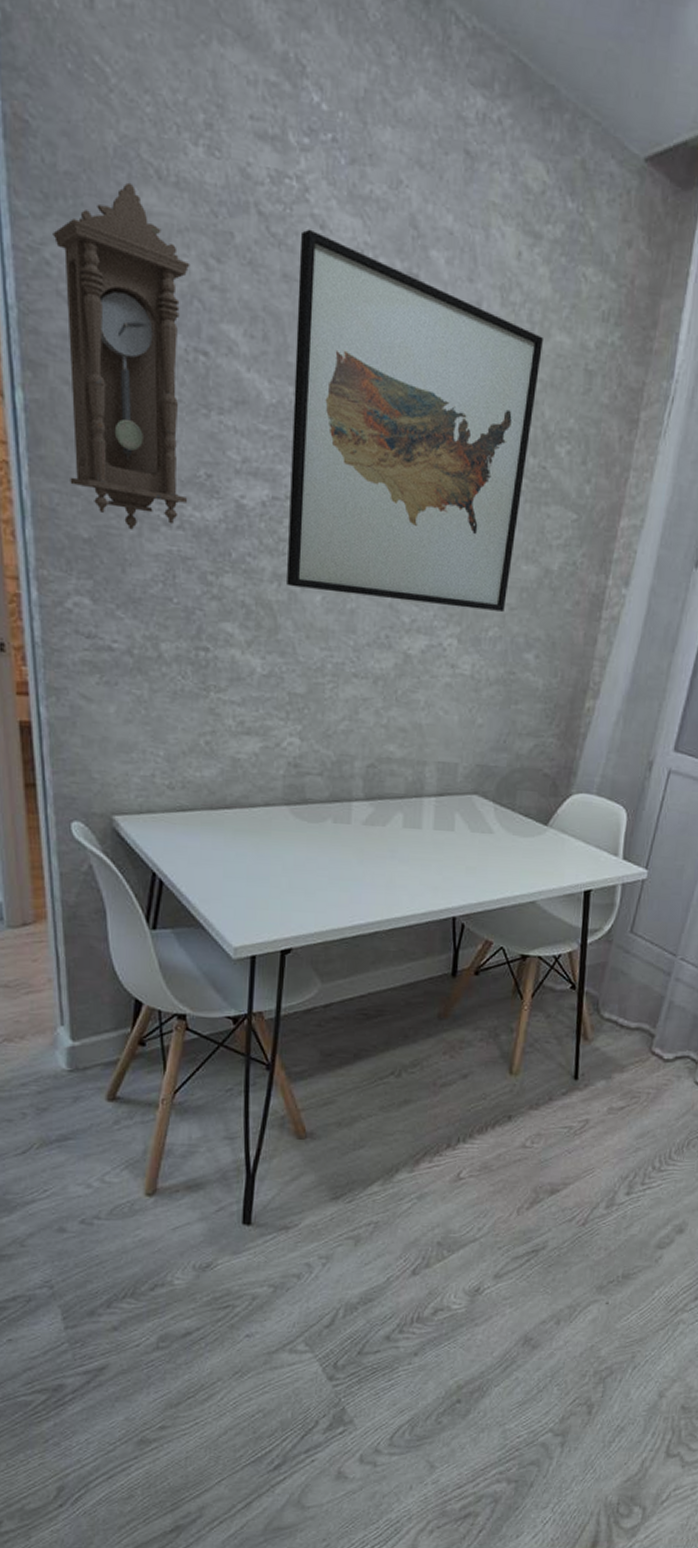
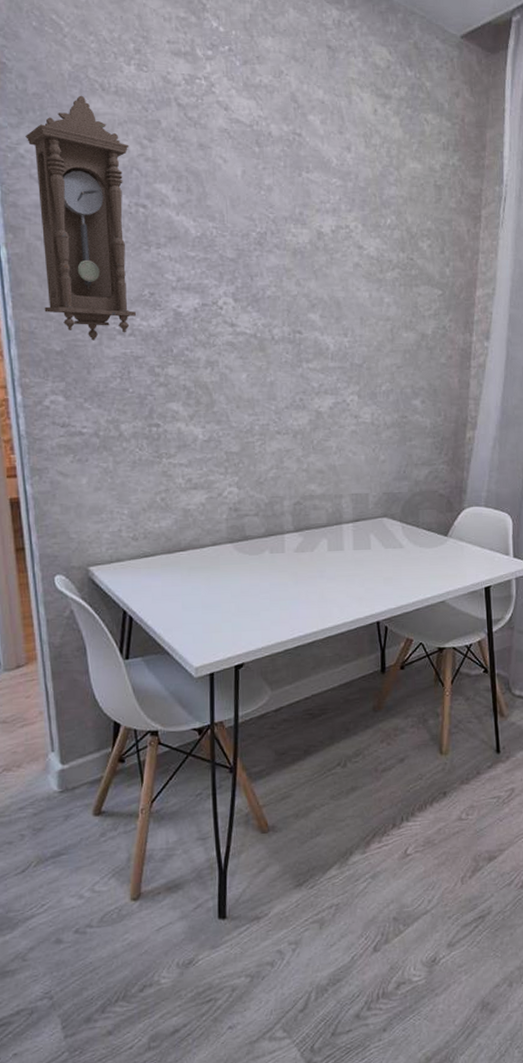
wall art: present [287,229,543,612] -> none [210,111,401,371]

